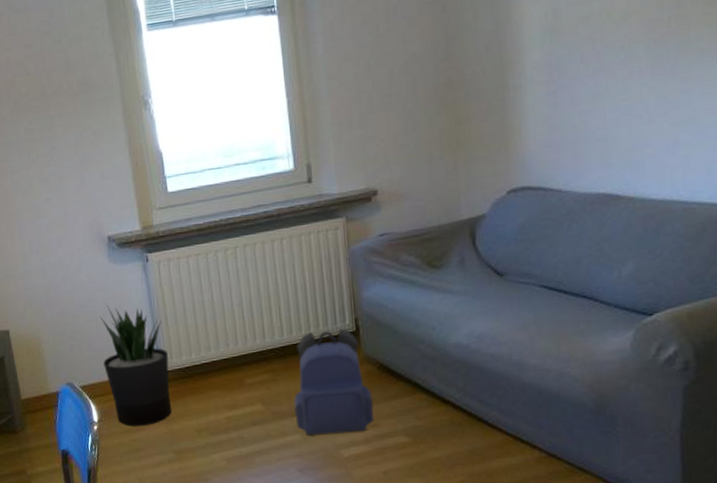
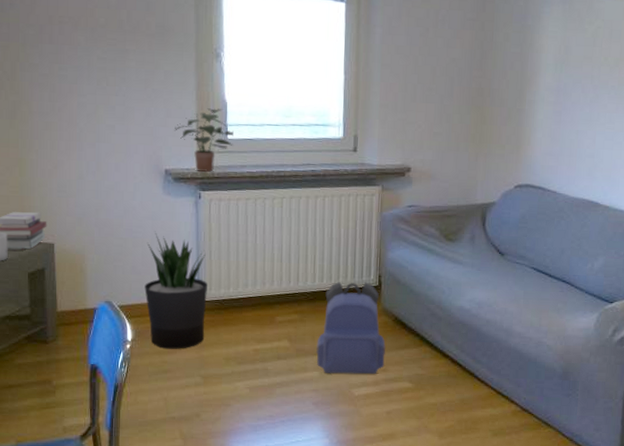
potted plant: none [111,160,175,233] -> present [175,108,234,172]

